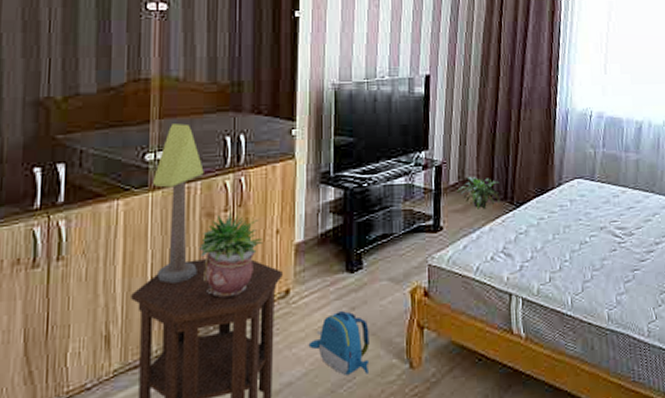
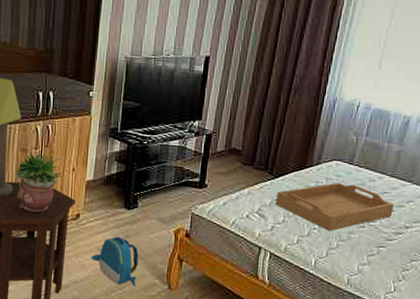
potted plant: present [457,176,501,209] -> none [223,146,262,175]
serving tray: none [520,203,642,261] -> present [275,182,394,231]

